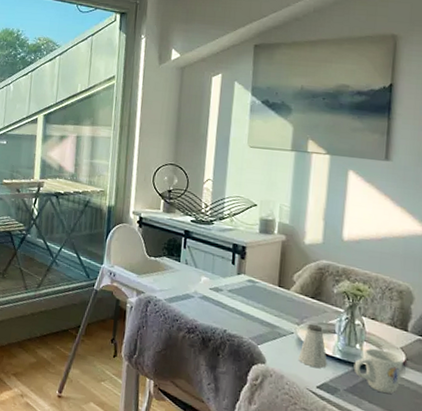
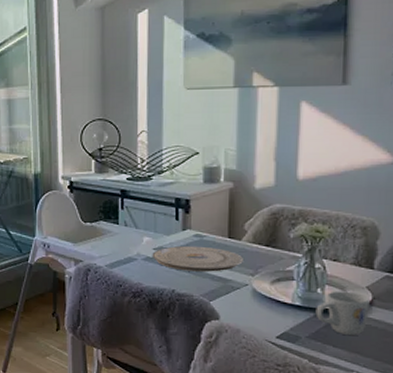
plate: none [208,288,291,318] -> present [152,245,243,272]
saltshaker: present [298,323,327,368] -> none [255,273,286,317]

